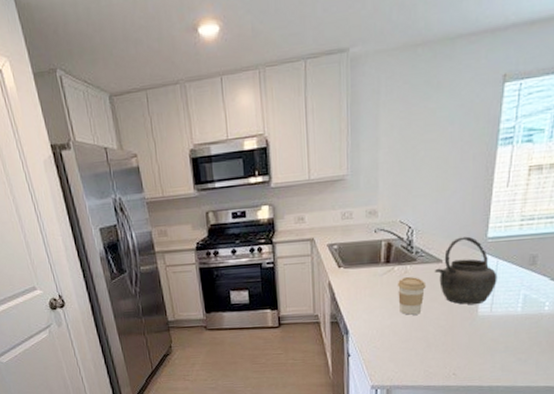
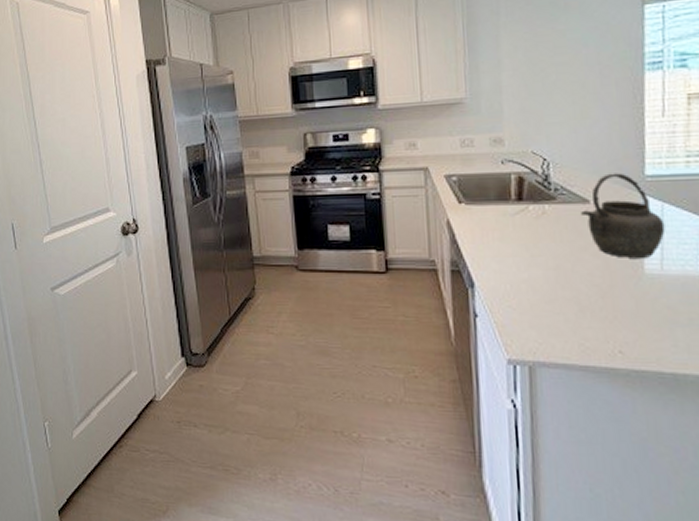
coffee cup: present [397,277,426,315] -> none [533,219,572,267]

